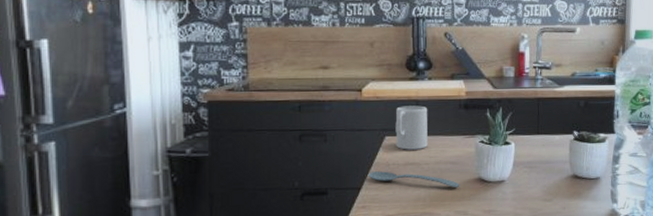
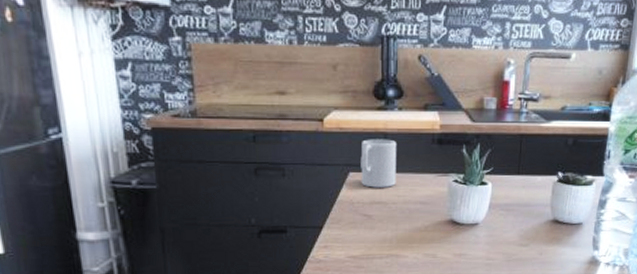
spoon: present [367,171,460,188] -> none [330,209,430,229]

